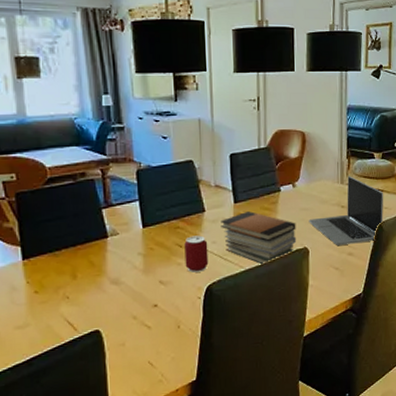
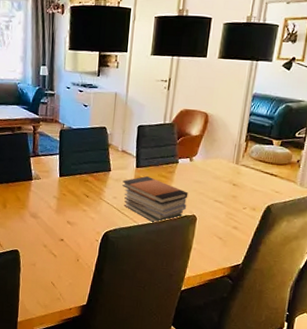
can: present [184,235,209,273] -> none [89,189,110,220]
laptop: present [308,176,384,245] -> none [200,158,277,220]

